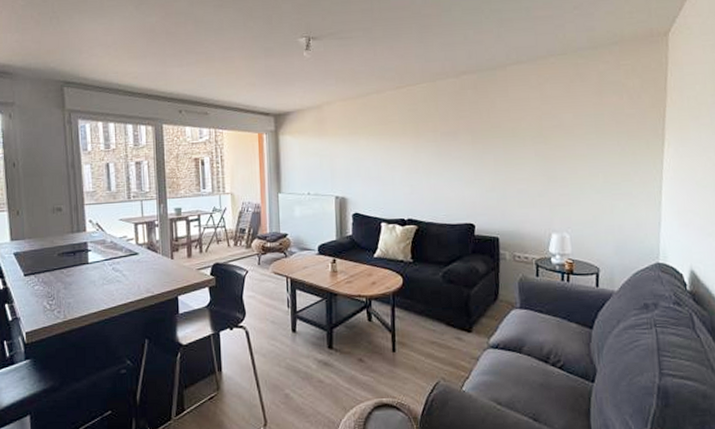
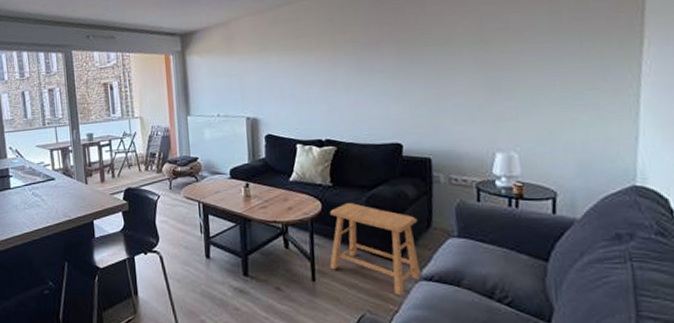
stool: none [409,278,488,364] -> present [329,203,421,296]

